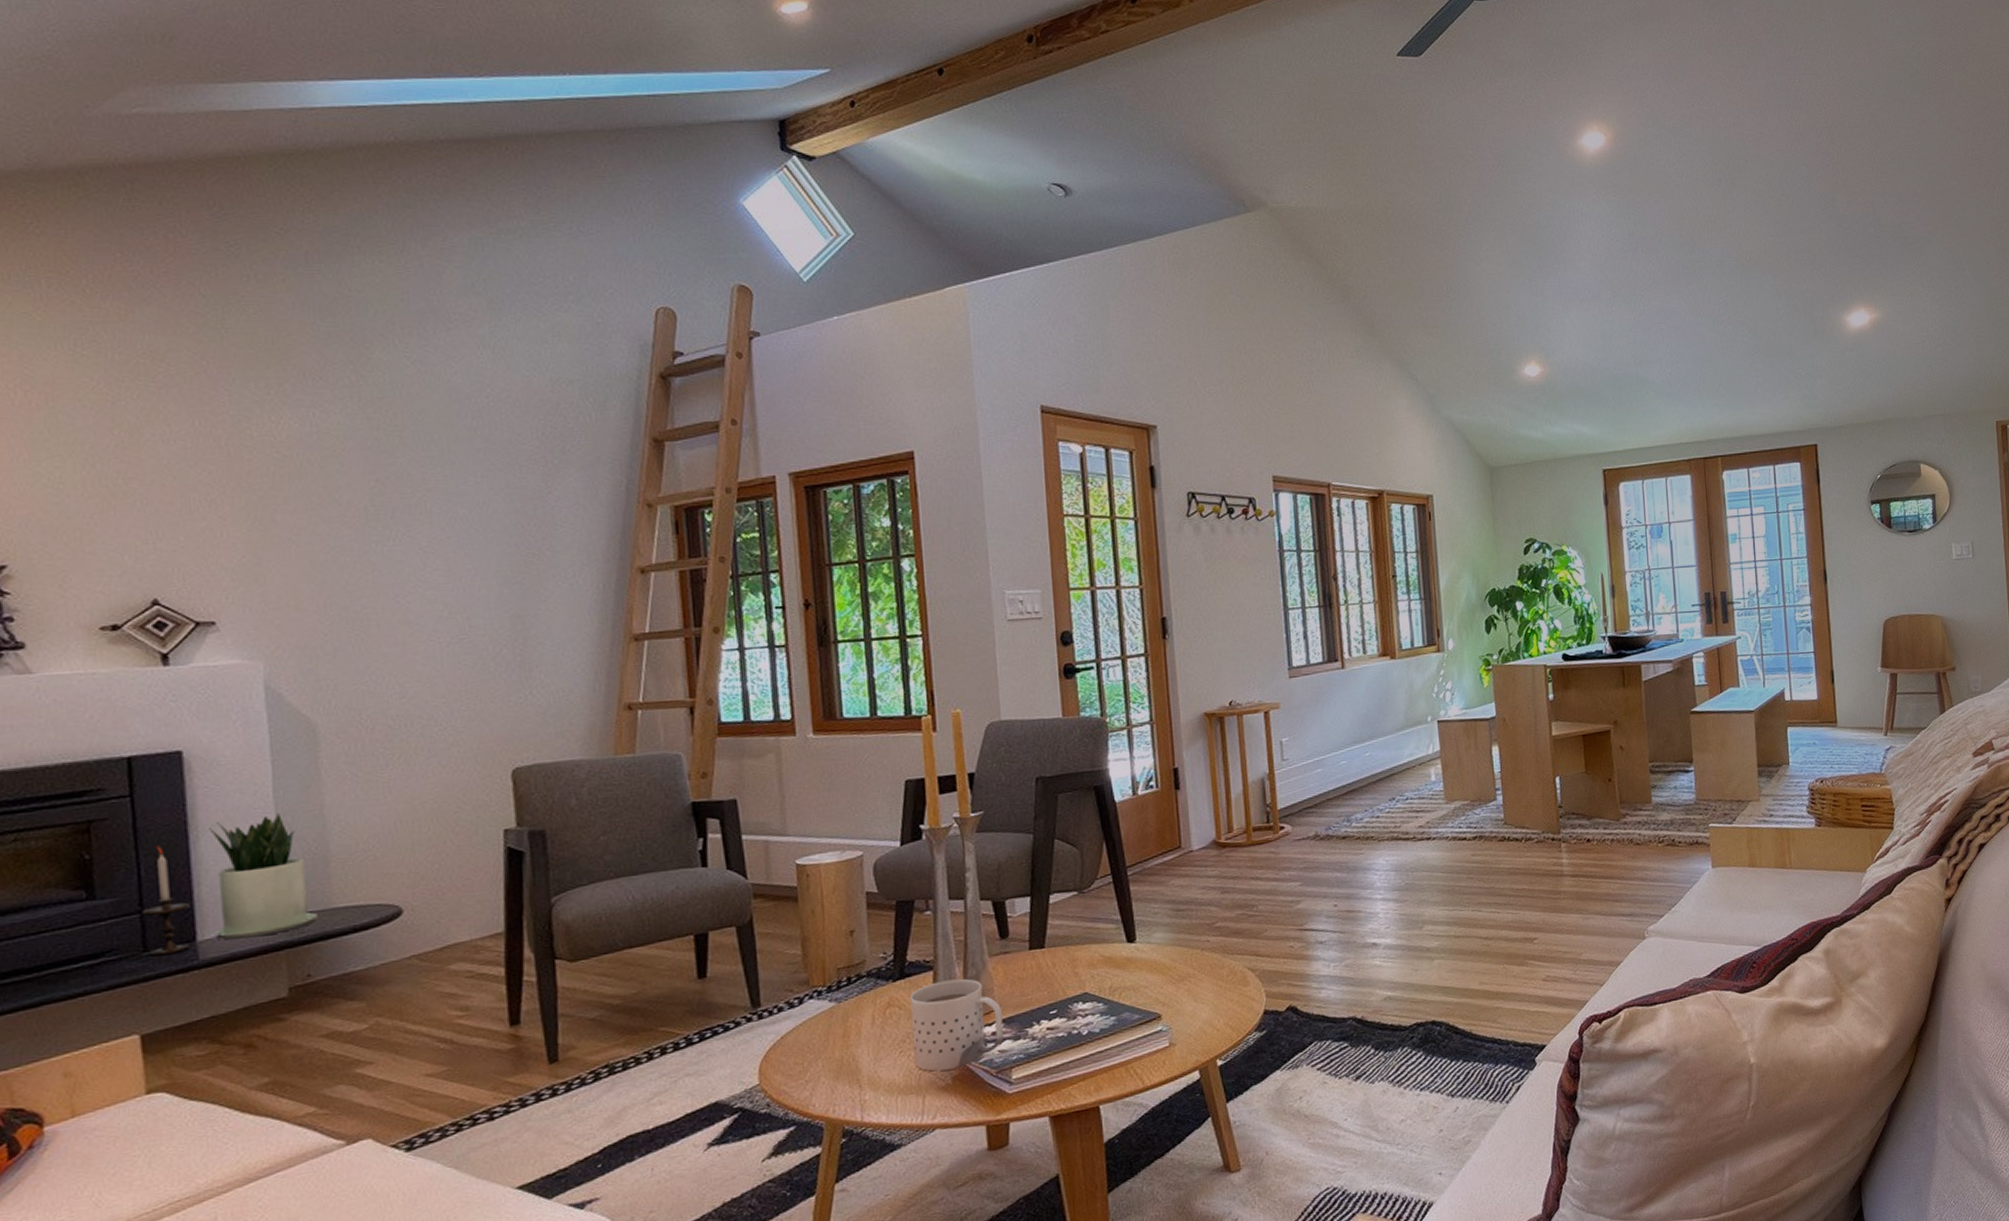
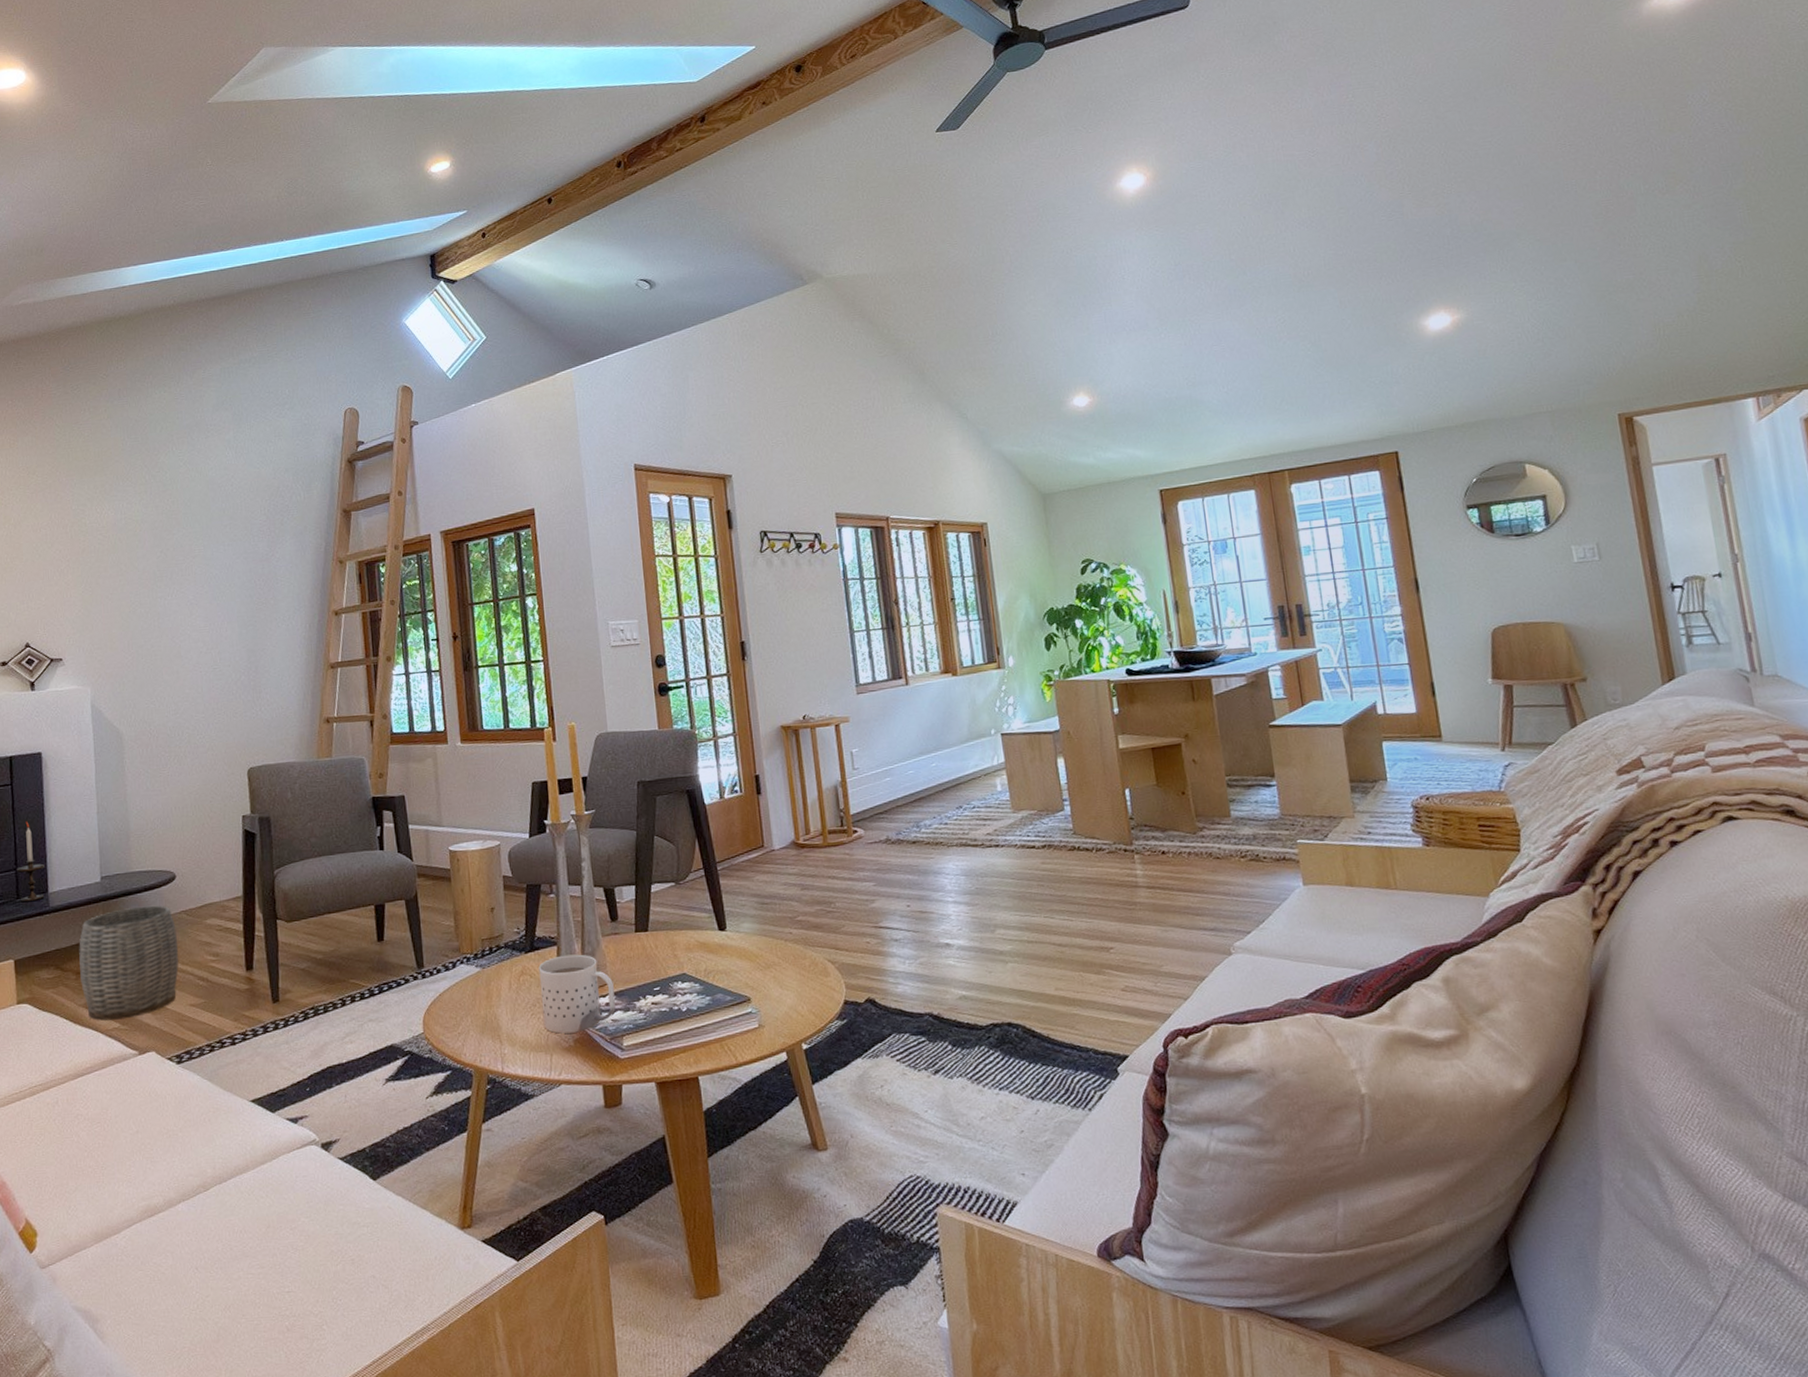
planter: present [209,813,318,940] -> none [57,799,122,893]
woven basket: none [248,950,409,1107] -> present [79,905,179,1021]

